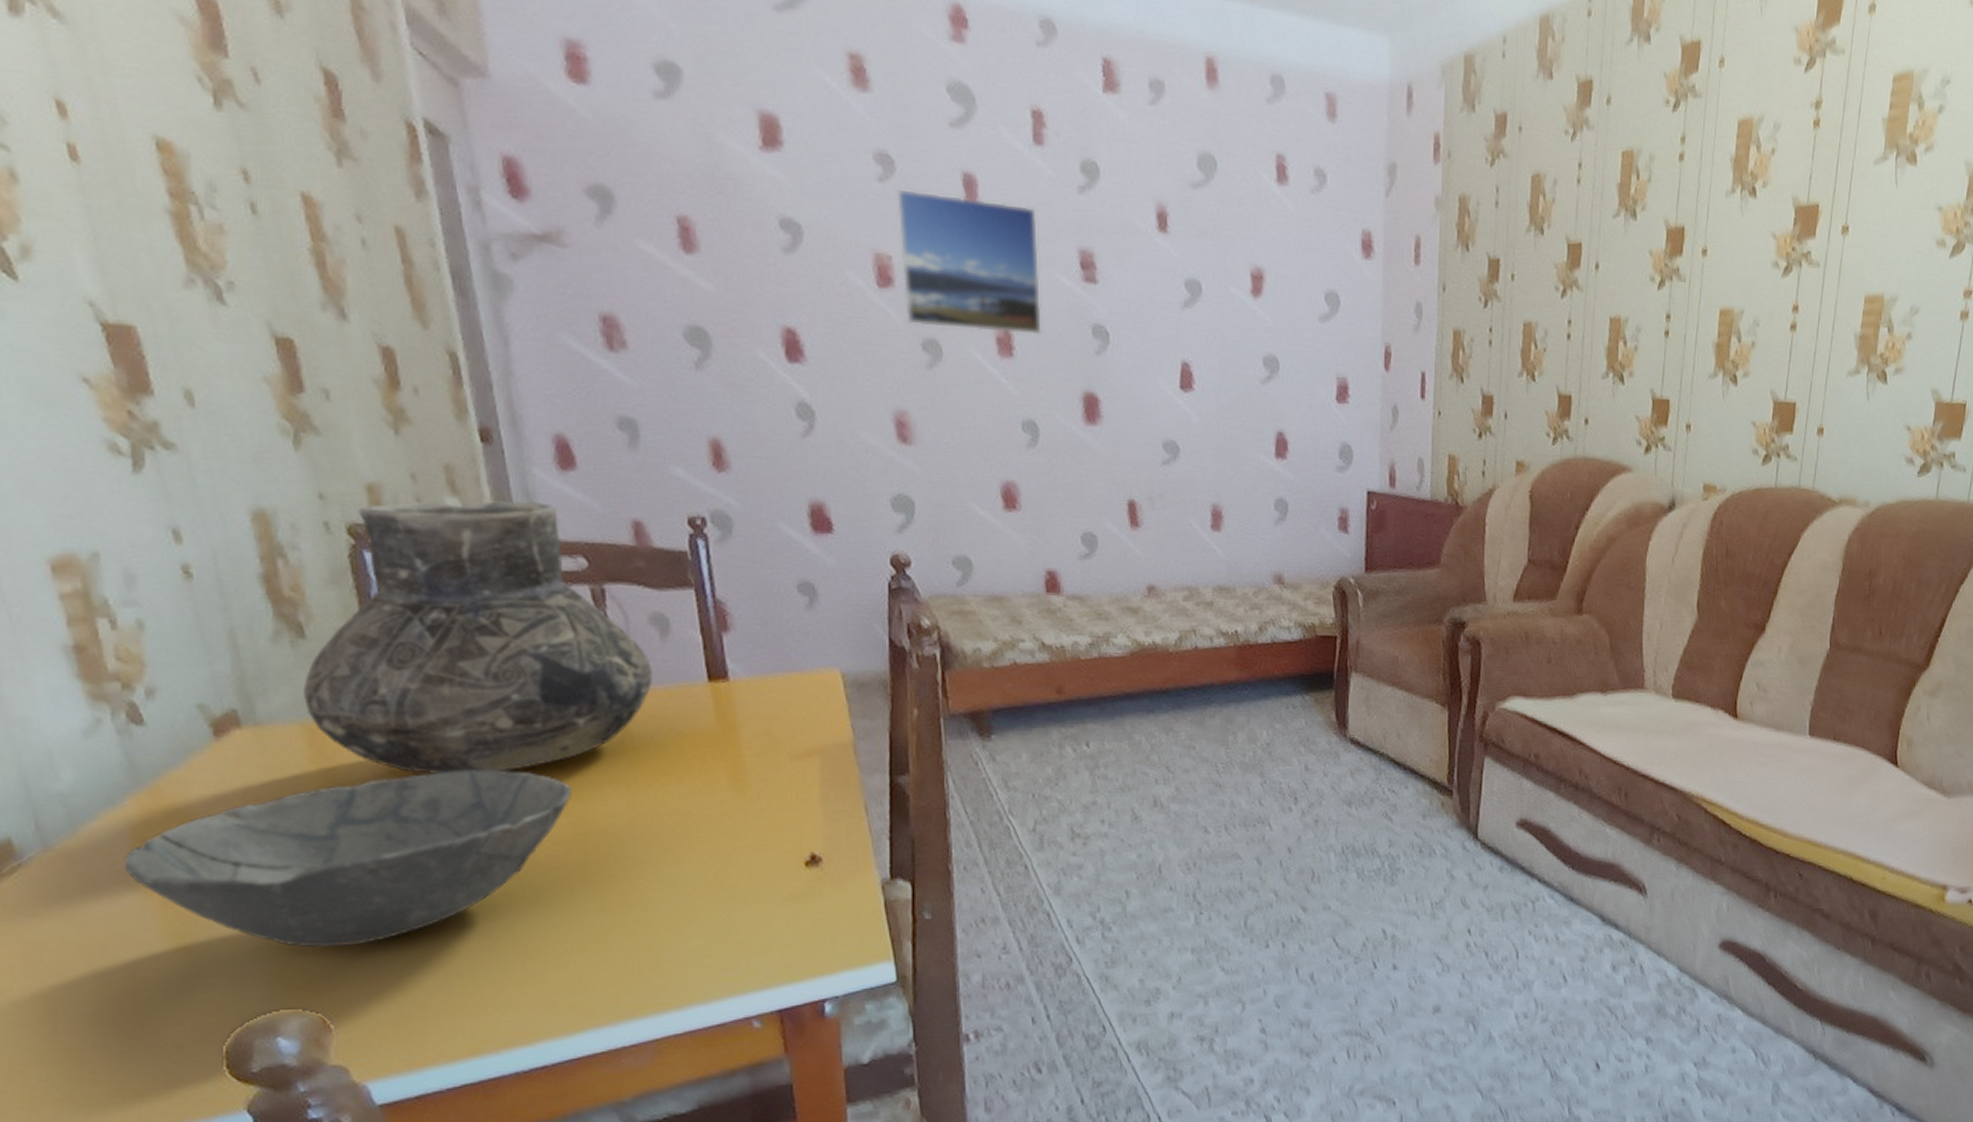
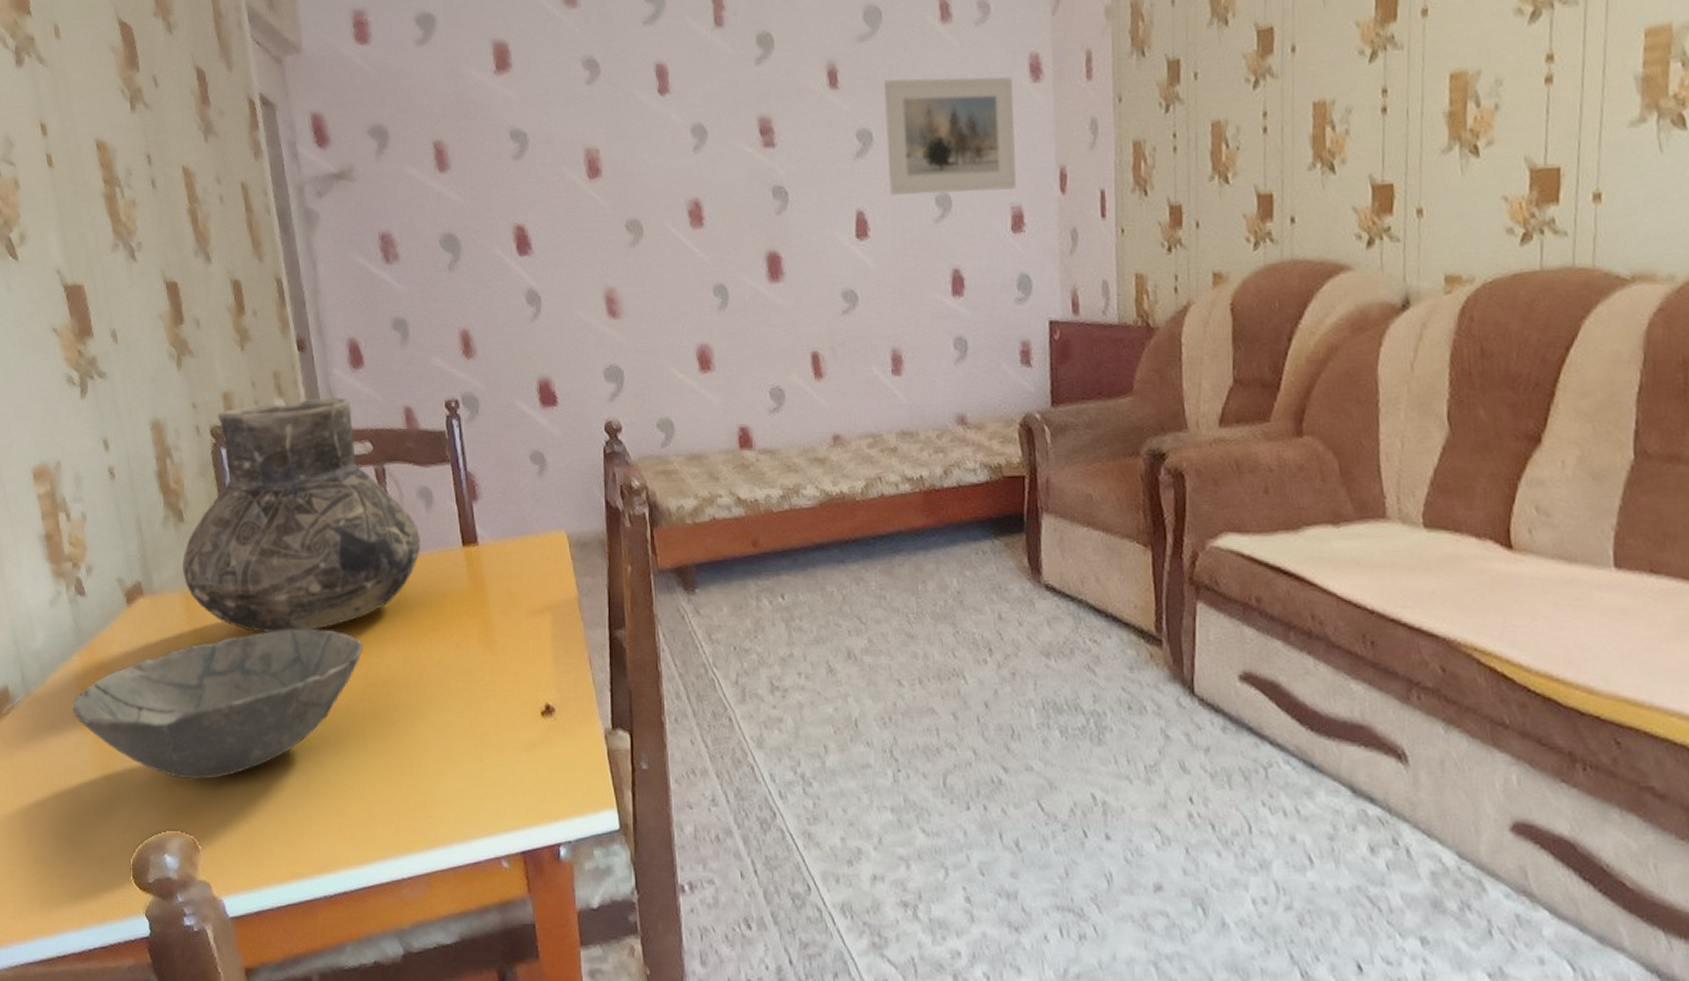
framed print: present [897,189,1043,336] -> none [602,84,729,209]
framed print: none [1215,232,1344,360] -> present [884,77,1016,195]

